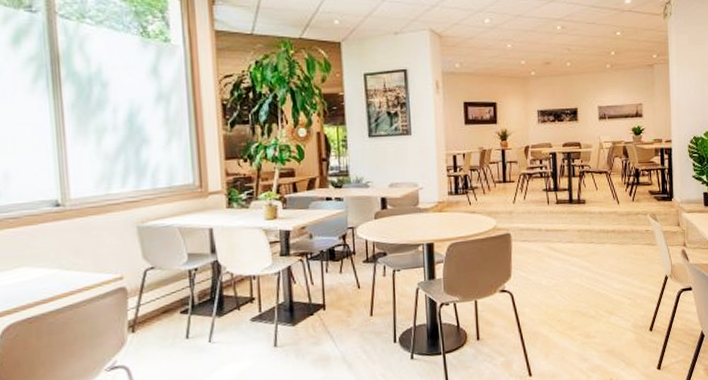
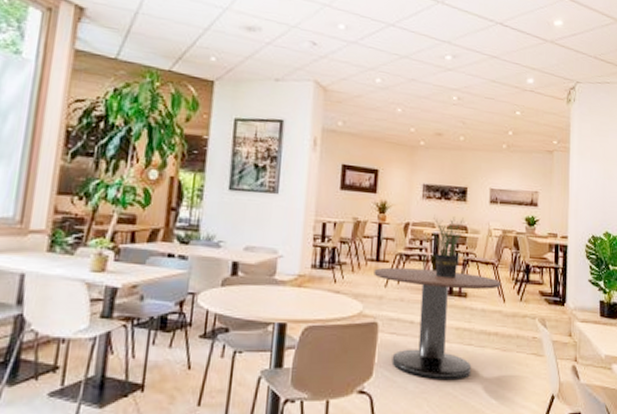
dining table: none [502,183,614,275] -> present [374,267,500,381]
potted plant: none [549,135,579,190] -> present [431,215,466,279]

